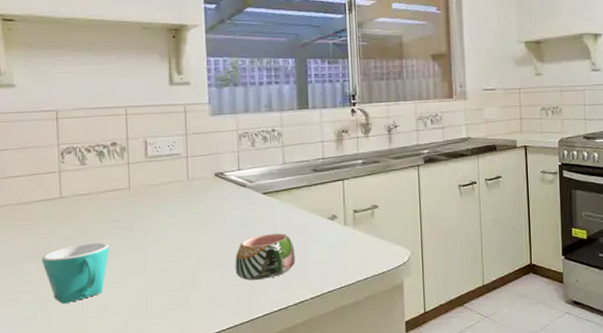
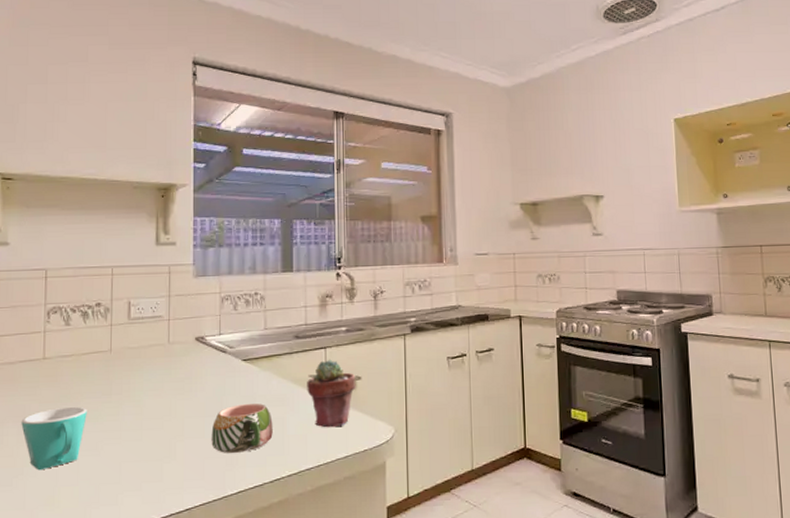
potted succulent: none [326,190,374,253] -> present [307,359,356,428]

